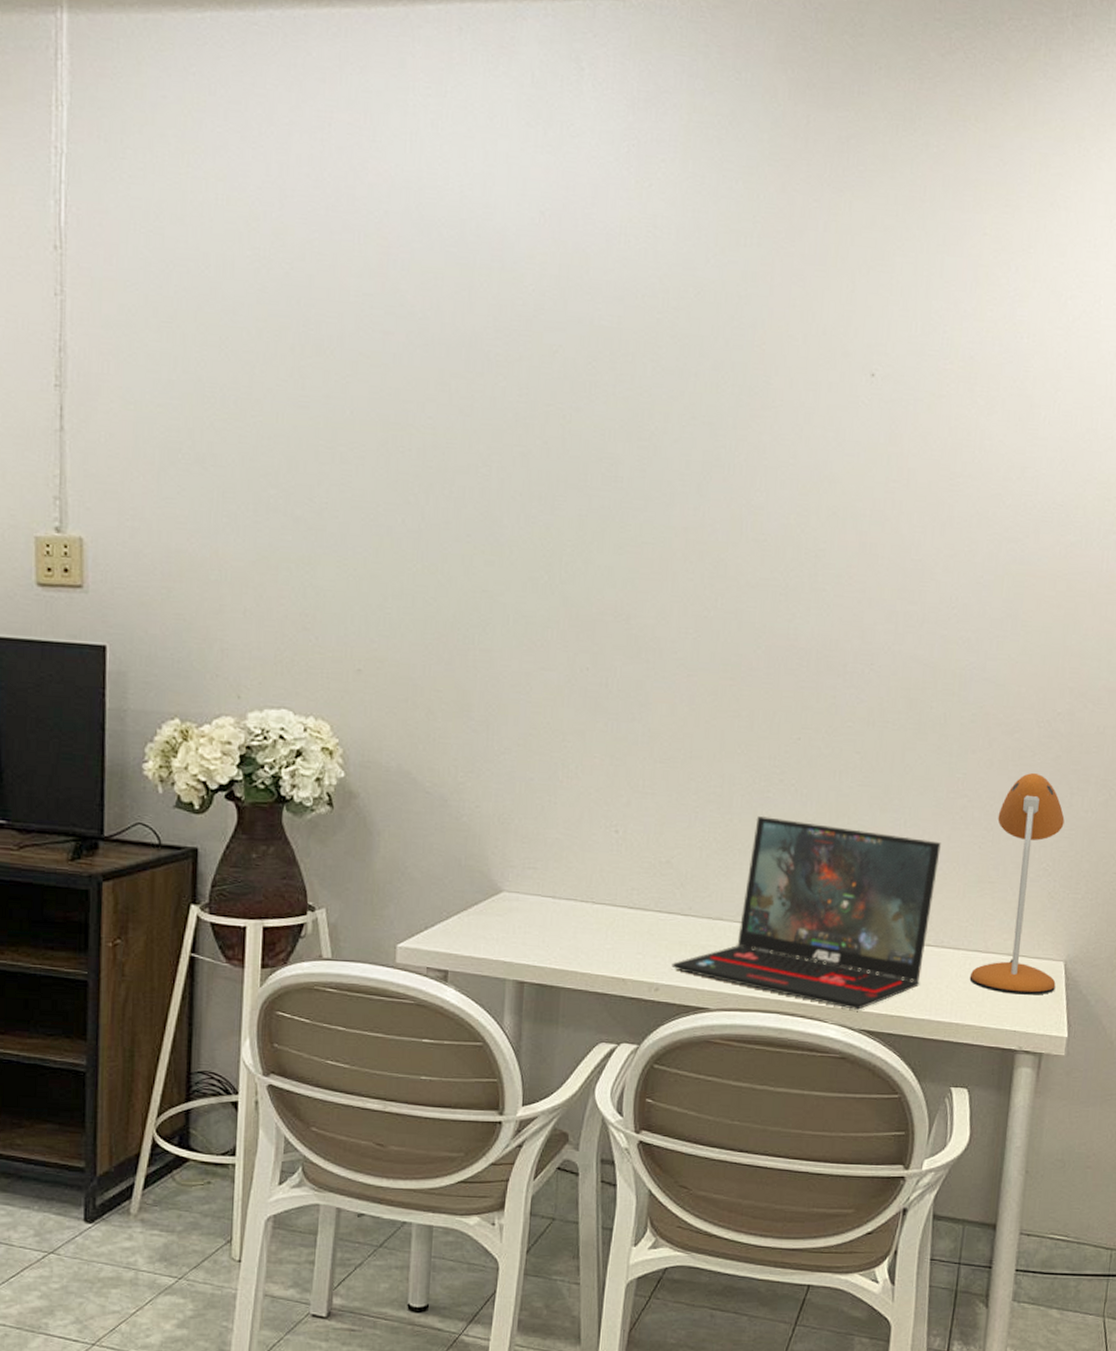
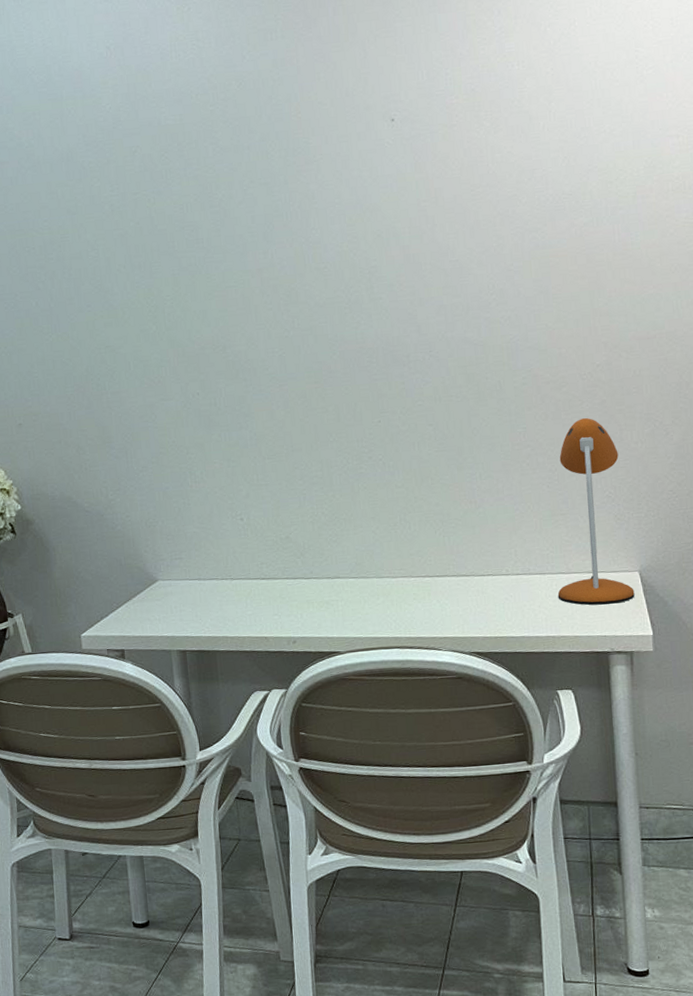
laptop: present [671,816,941,1010] -> none [303,487,516,637]

